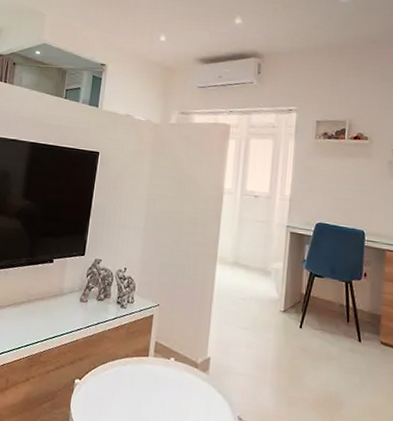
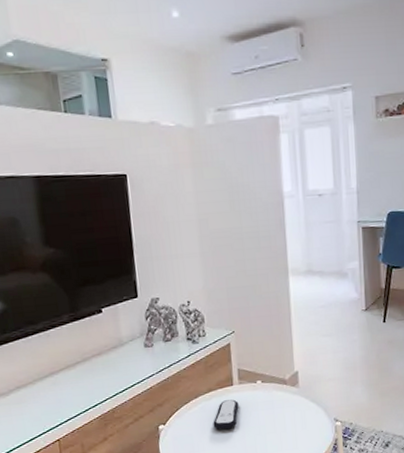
remote control: none [123,369,150,400] -> present [213,399,239,430]

